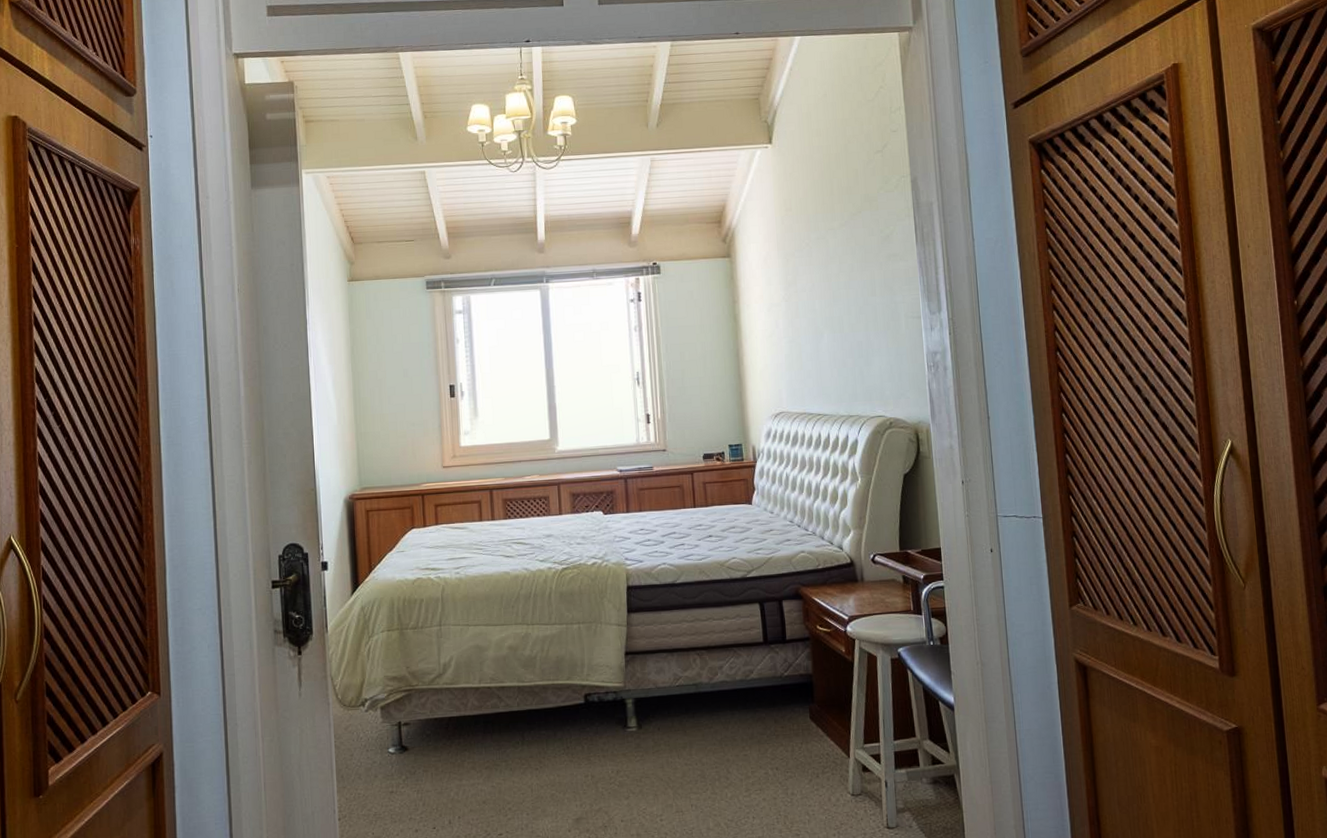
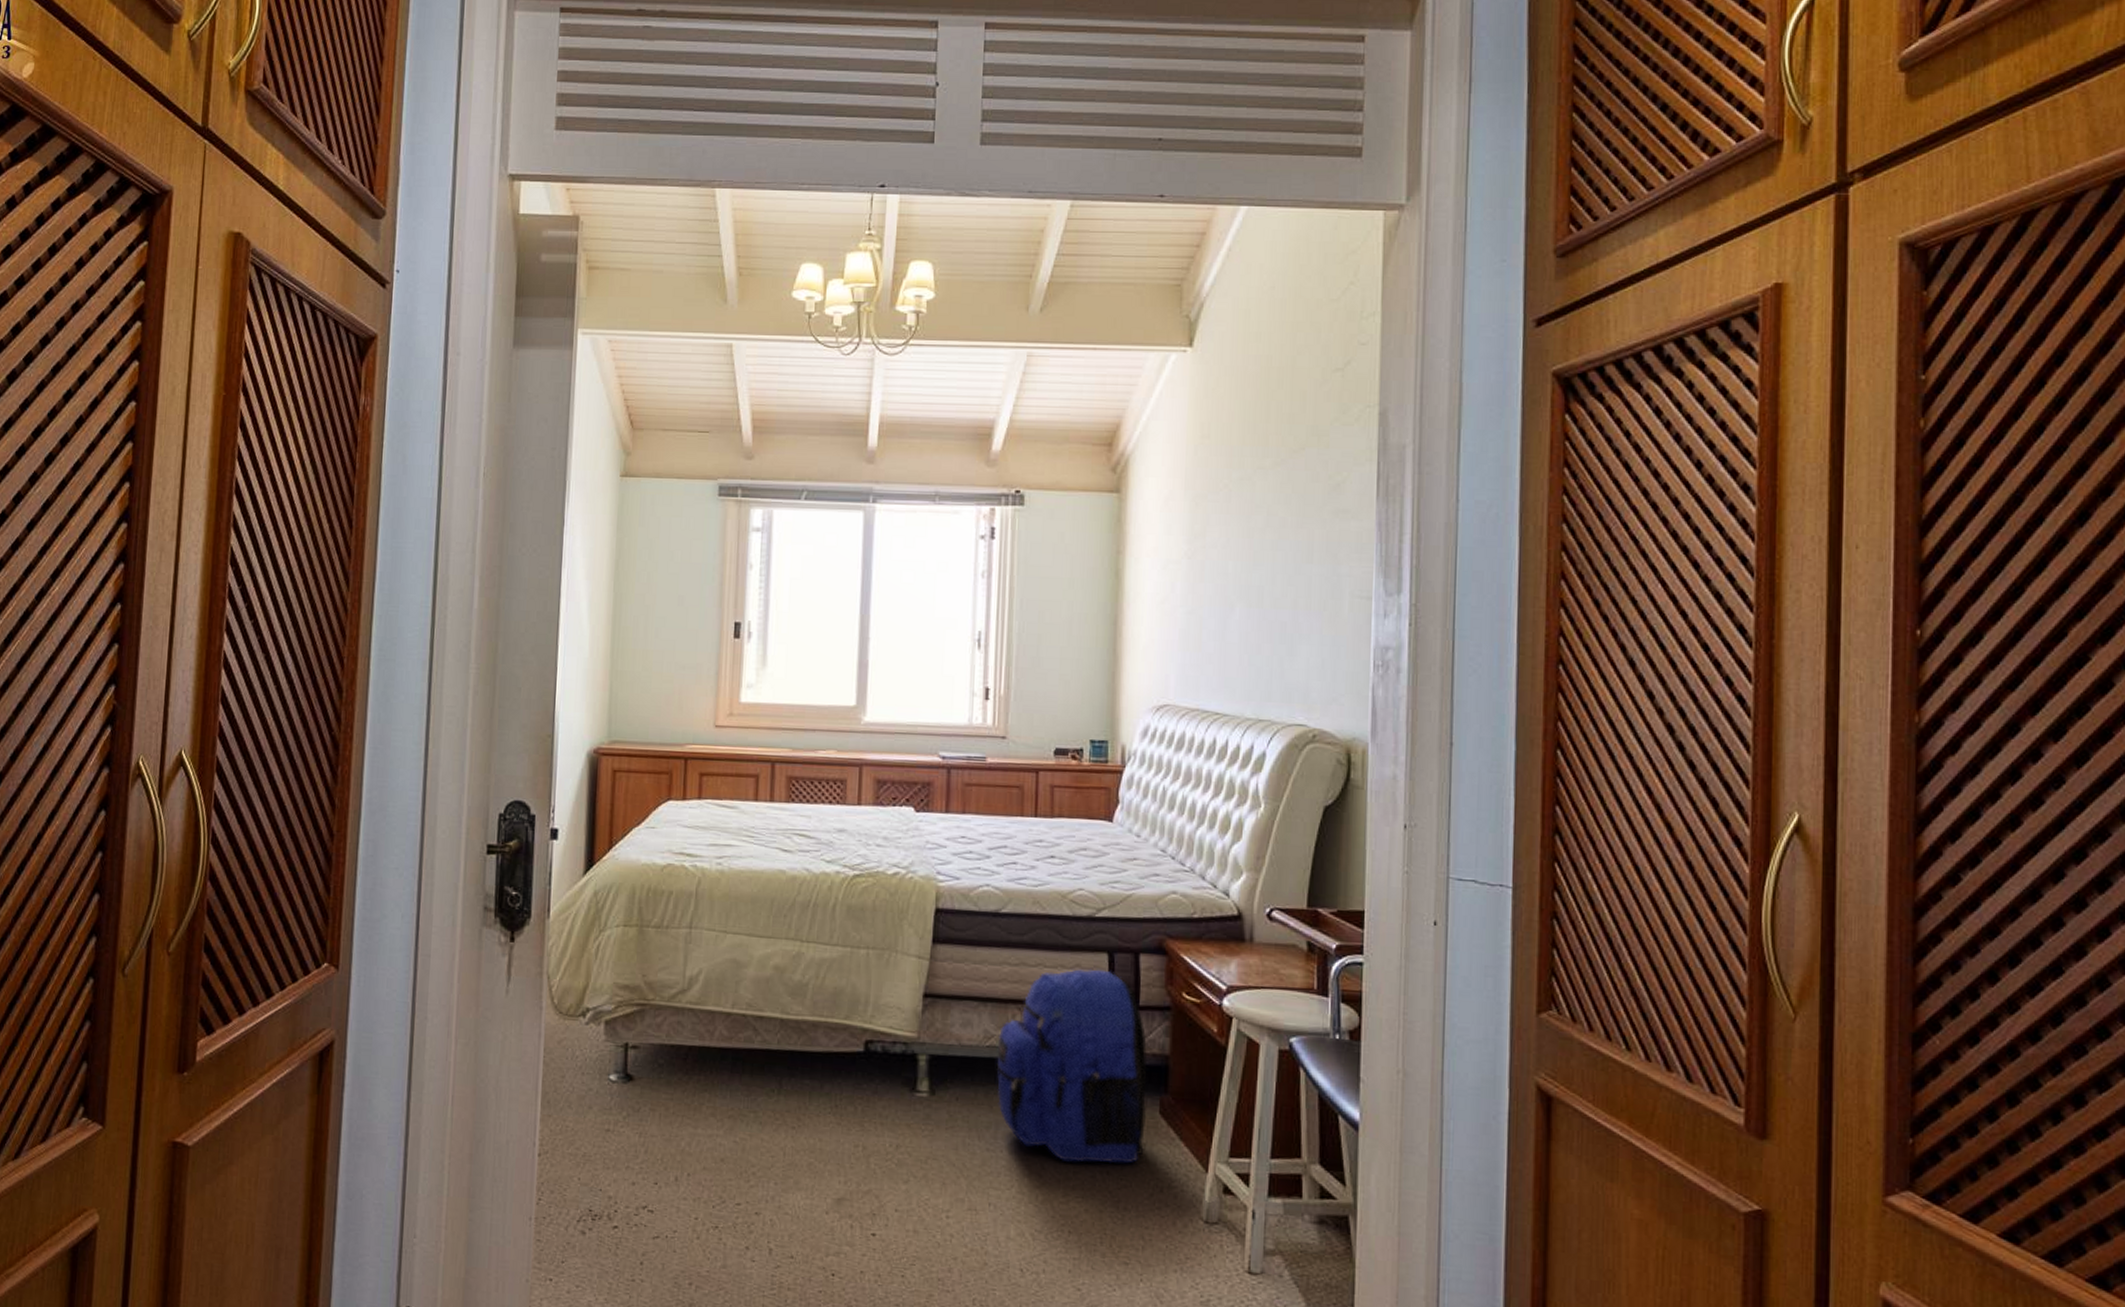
backpack: none [685,616,802,765] -> present [996,969,1148,1164]

